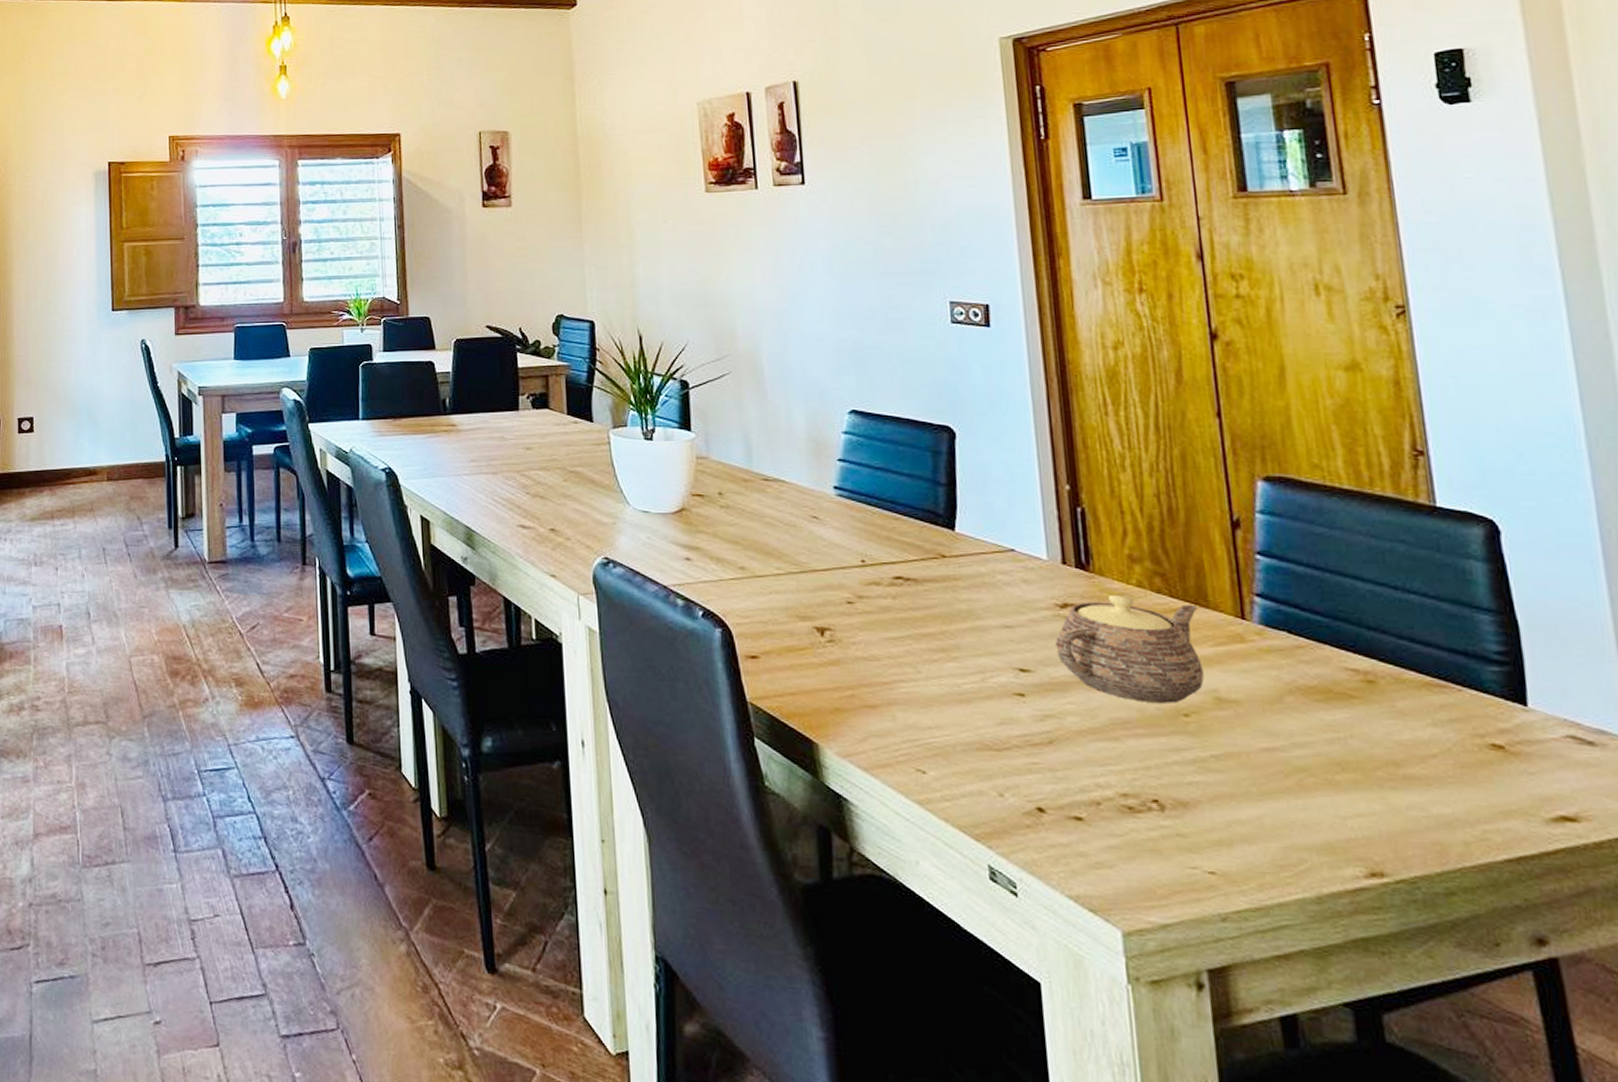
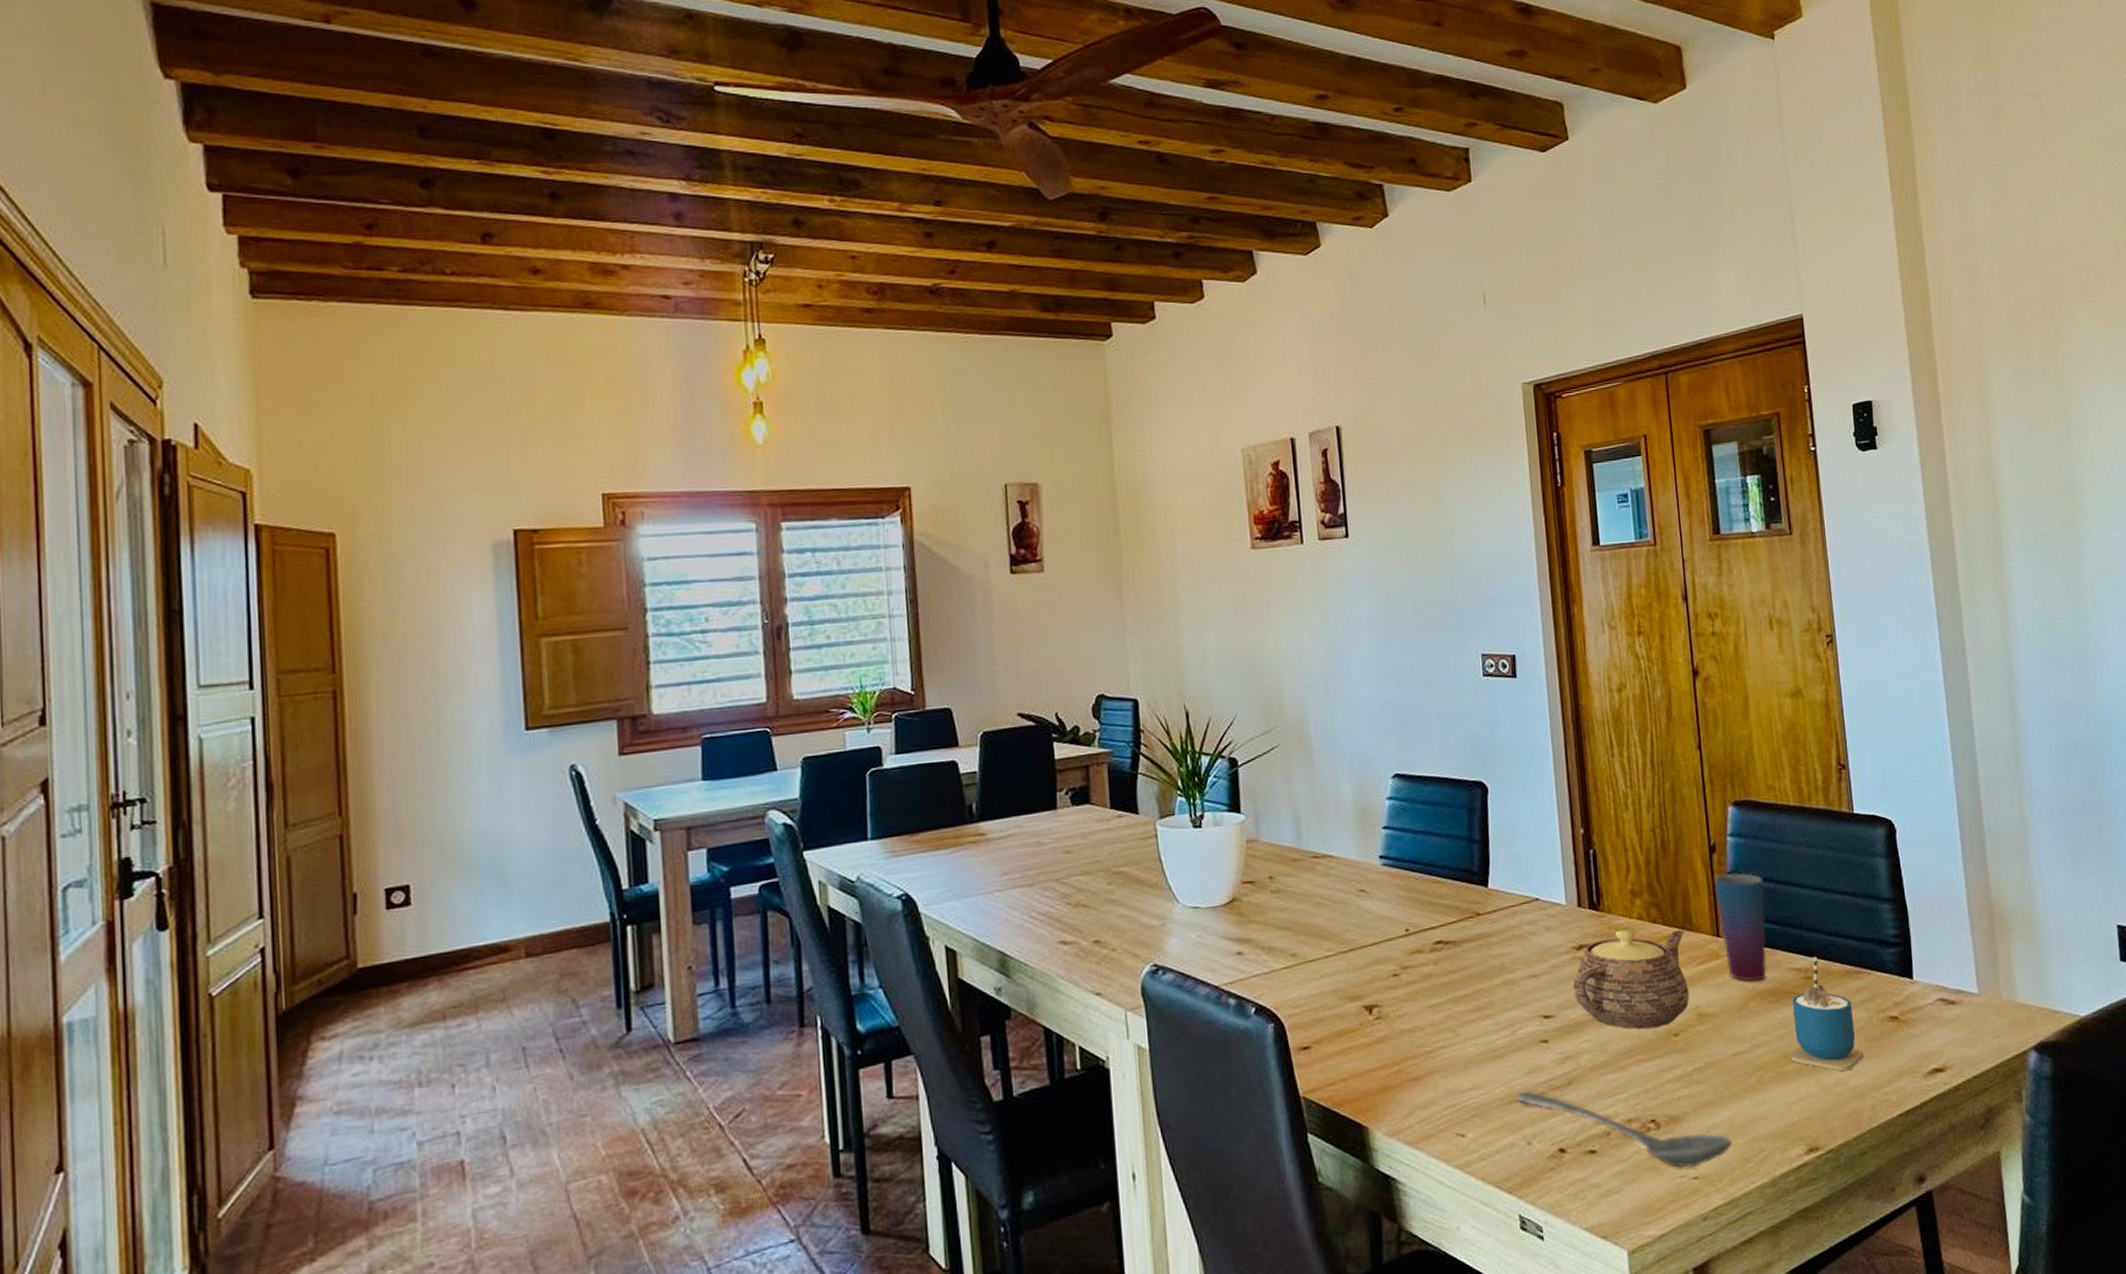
stirrer: none [986,741,1263,862] -> present [1516,1091,1733,1168]
cup: none [1238,552,1310,675] -> present [1714,872,1767,982]
cup: none [1343,660,1452,796] -> present [1790,956,1864,1072]

